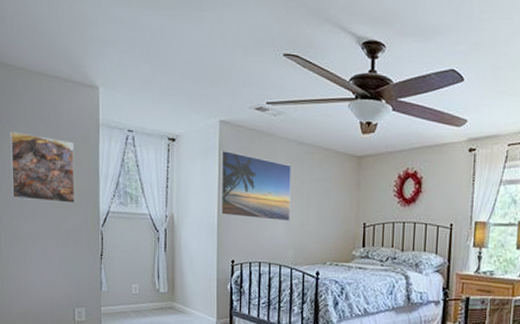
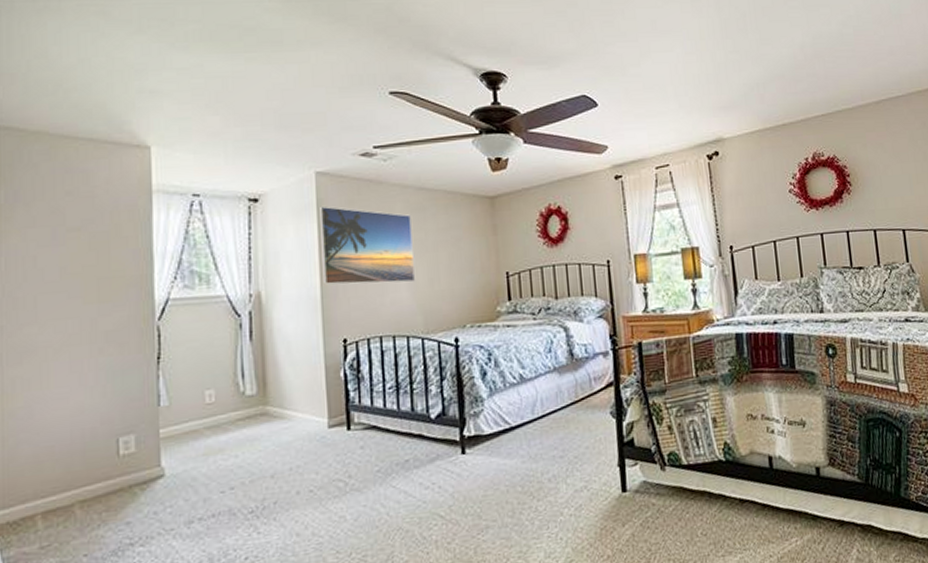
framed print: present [9,131,76,204] -> none [19,211,119,299]

